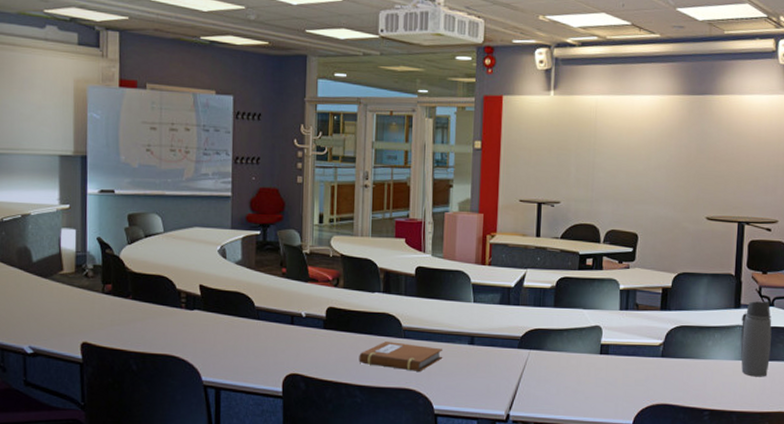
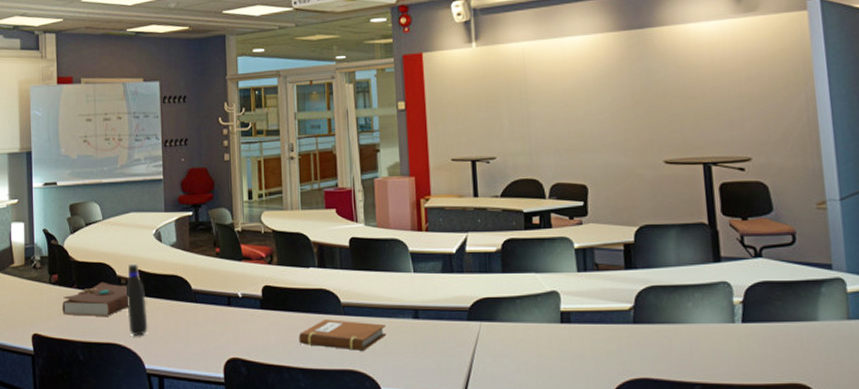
book: none [115,294,206,329] -> present [62,282,145,317]
water bottle: none [185,278,207,350] -> present [126,263,148,337]
water bottle: present [740,300,772,377] -> none [724,251,768,342]

